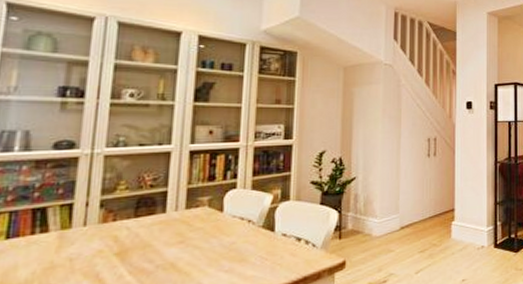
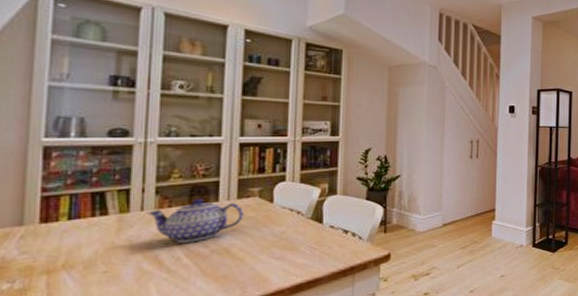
teapot: none [90,210,192,259] -> present [147,198,244,243]

